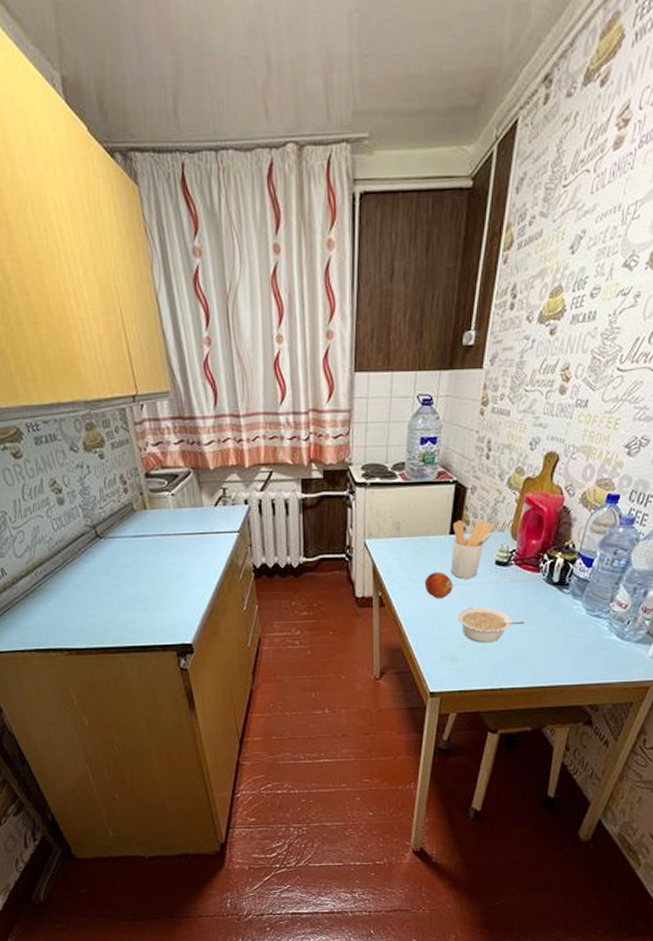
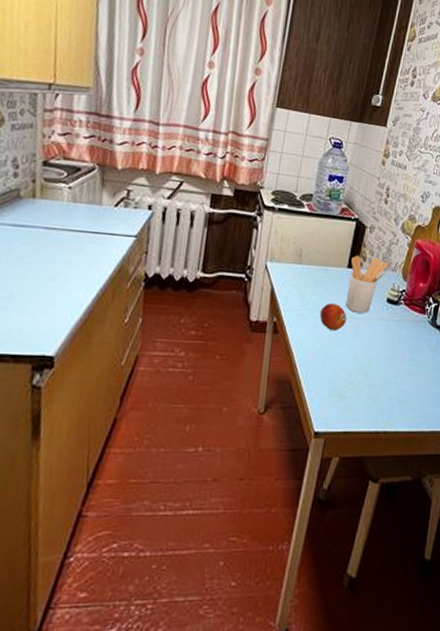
legume: present [457,606,525,643] -> none [348,342,410,381]

